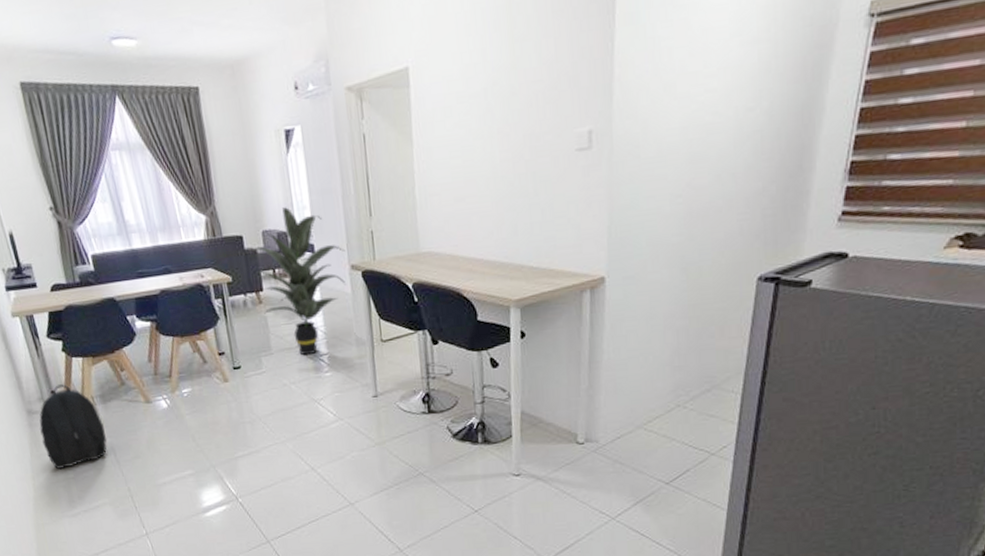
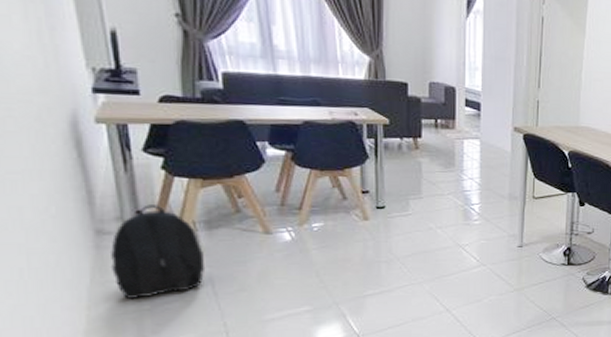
indoor plant: present [255,207,347,356] -> none [416,65,511,203]

